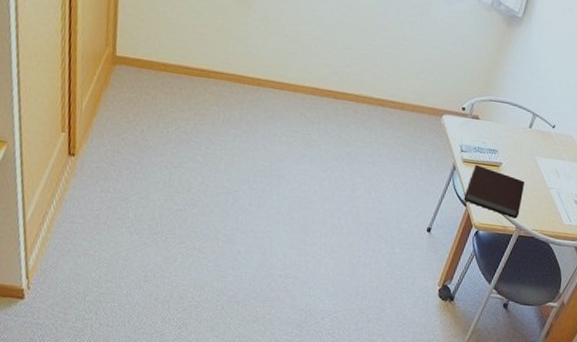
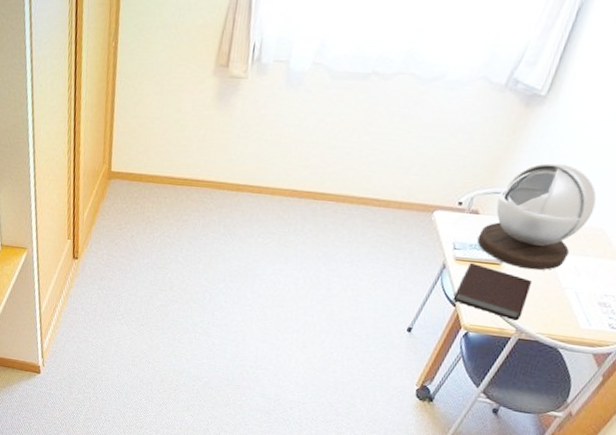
desk lamp: none [479,76,566,172] -> present [477,162,597,270]

